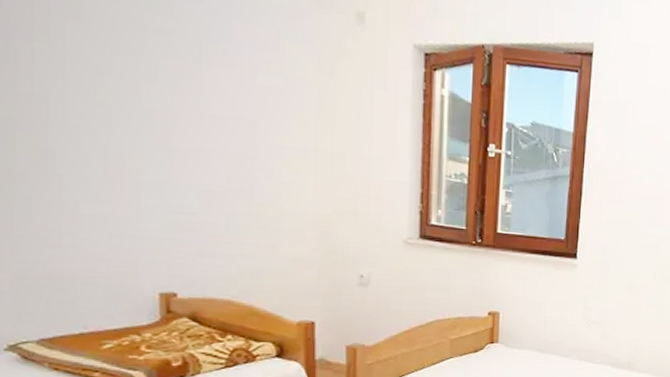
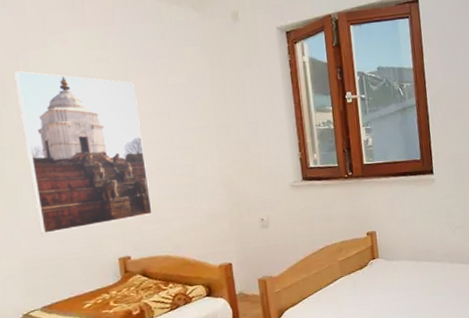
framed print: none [26,16,215,247] -> present [14,71,152,234]

